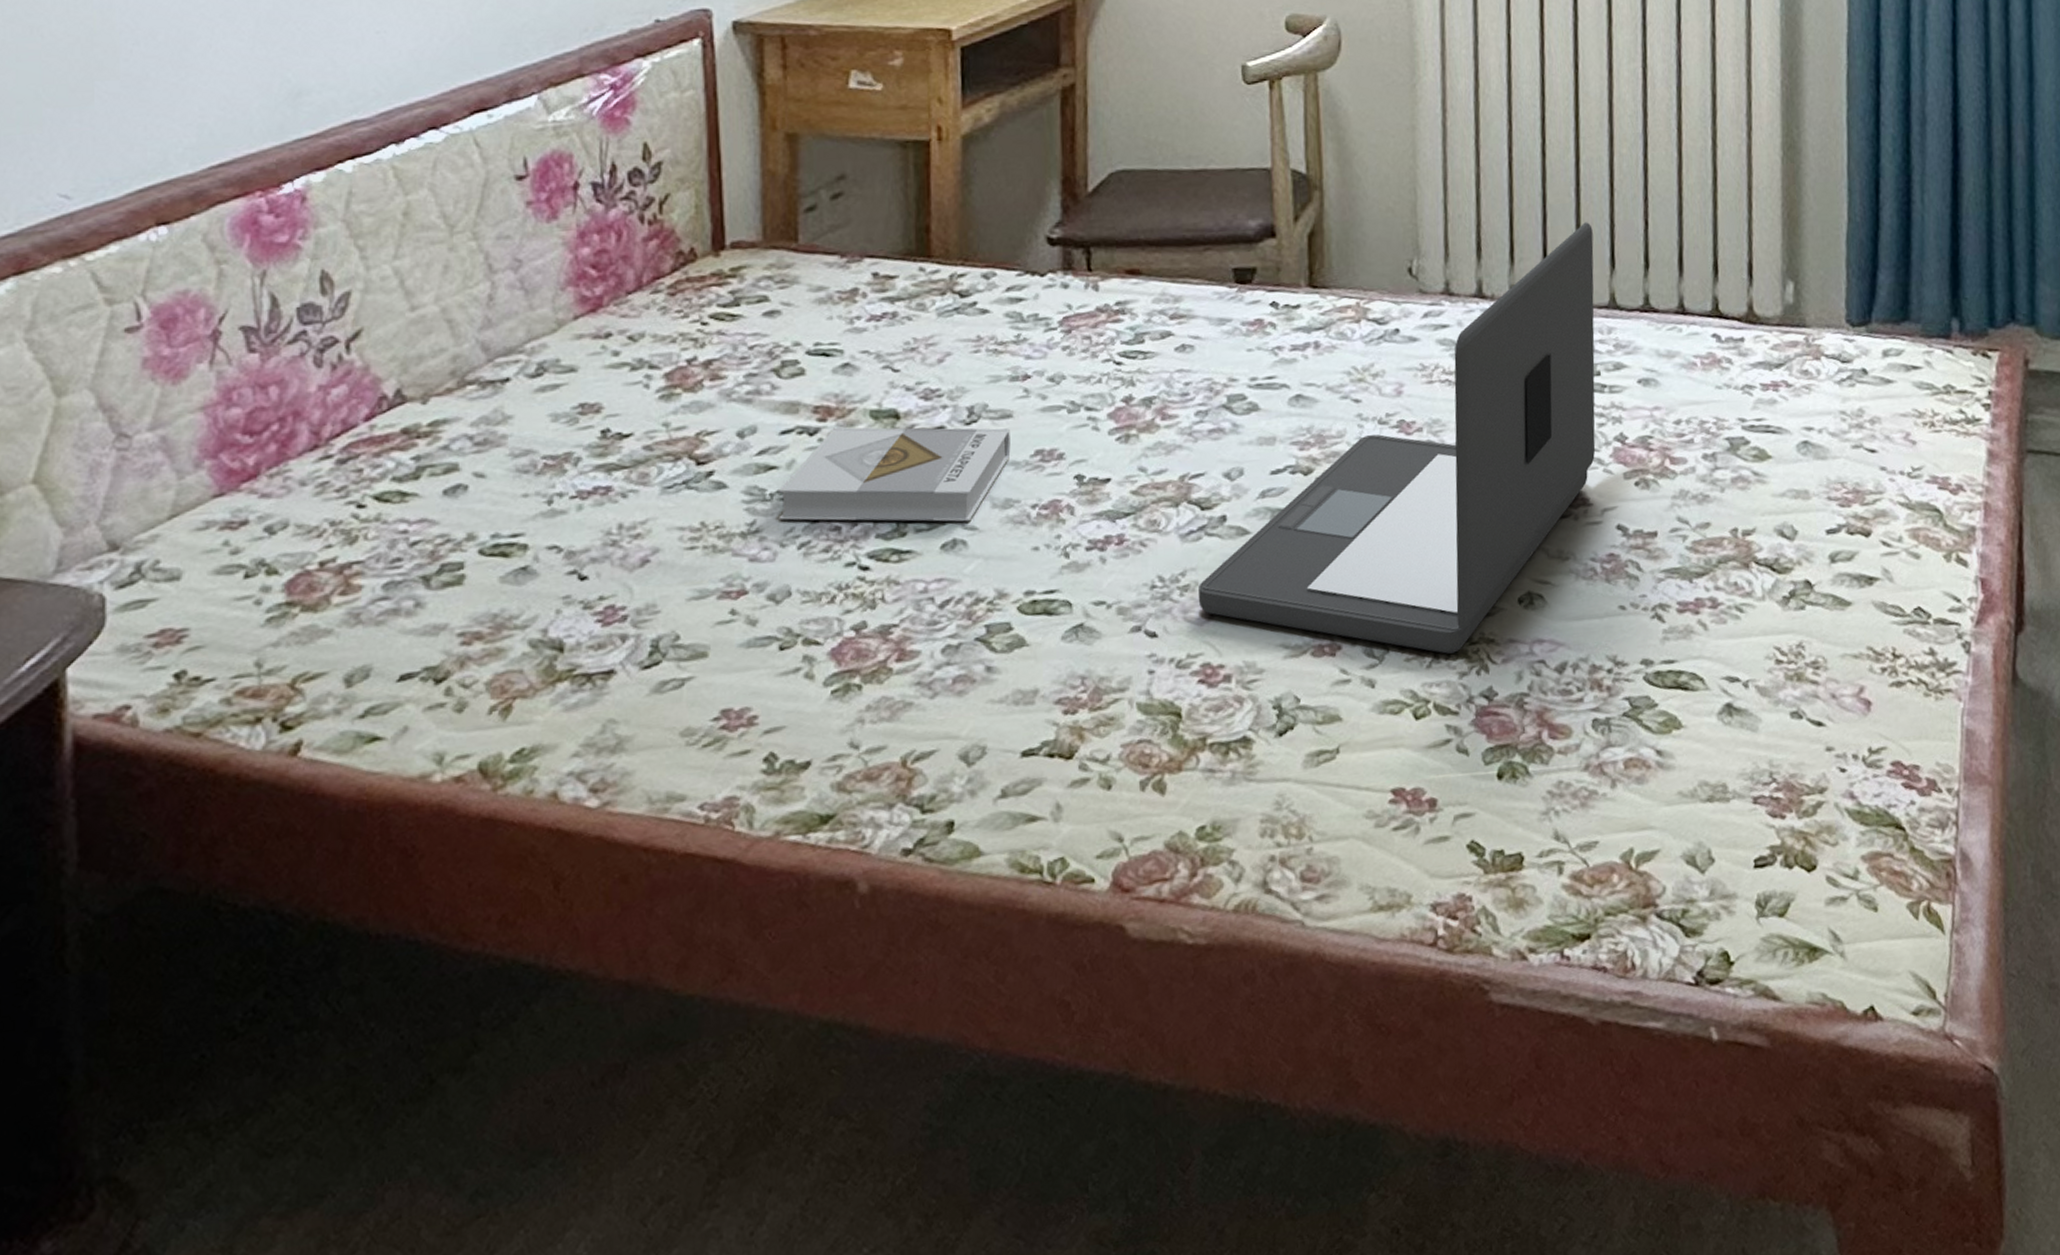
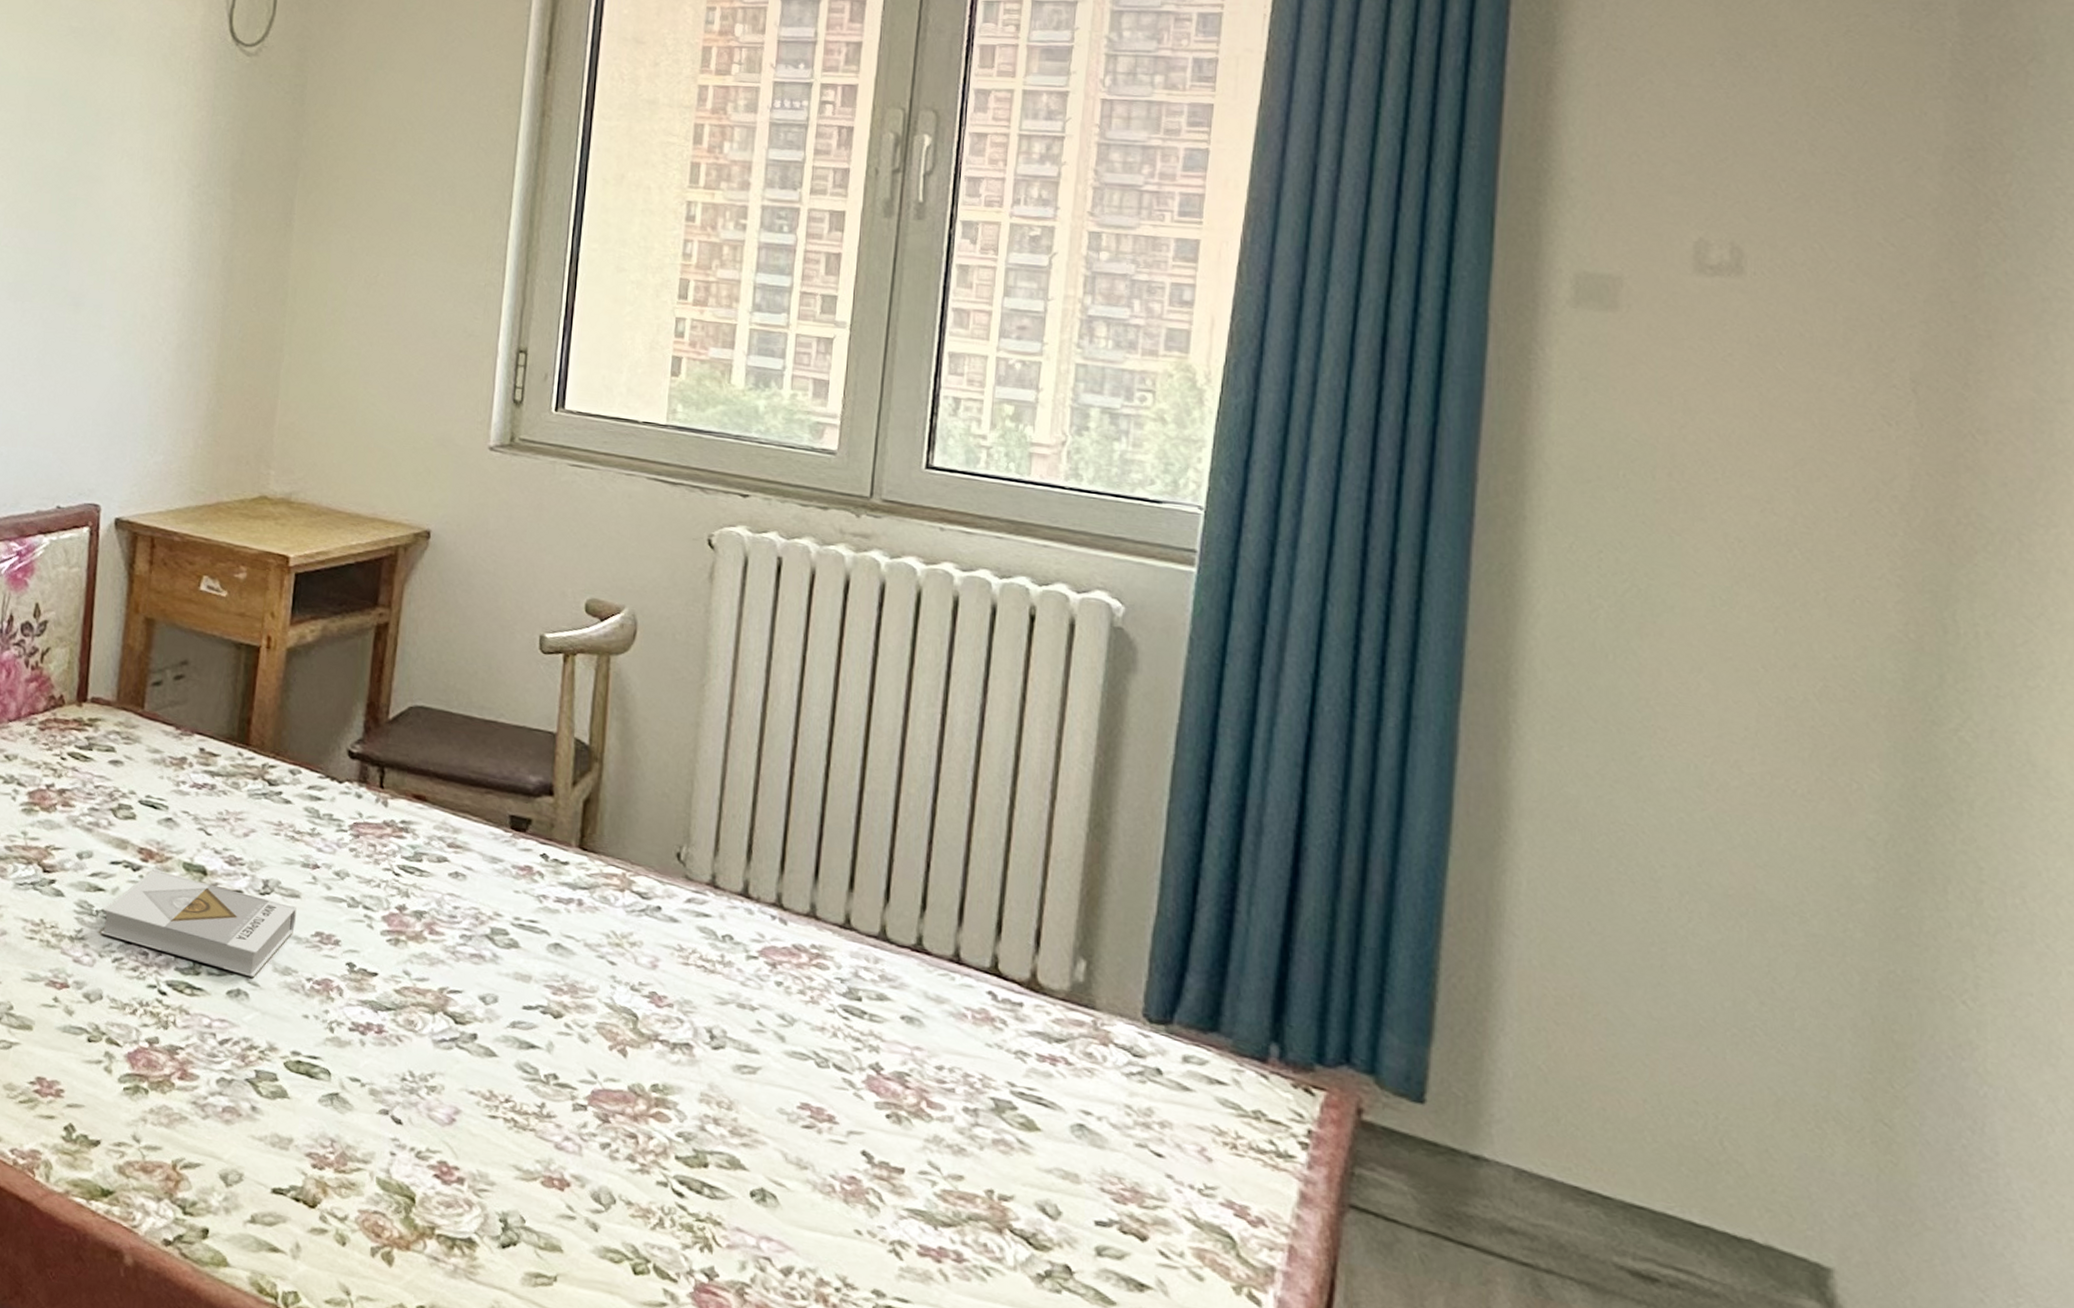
laptop: present [1198,222,1596,654] -> none [442,850,870,1224]

